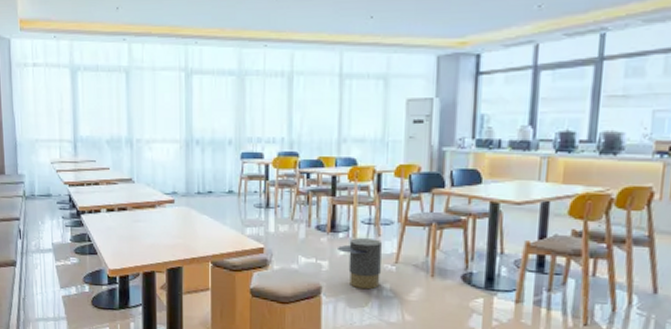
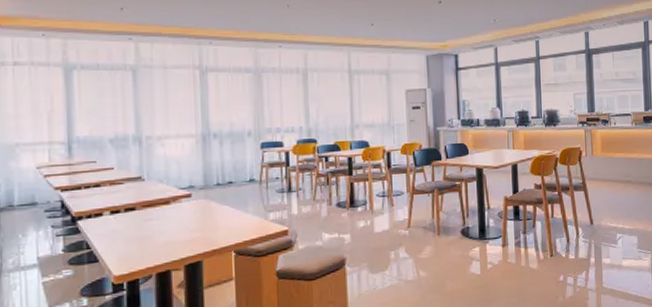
trash can: present [338,238,382,290] -> none [358,209,397,255]

